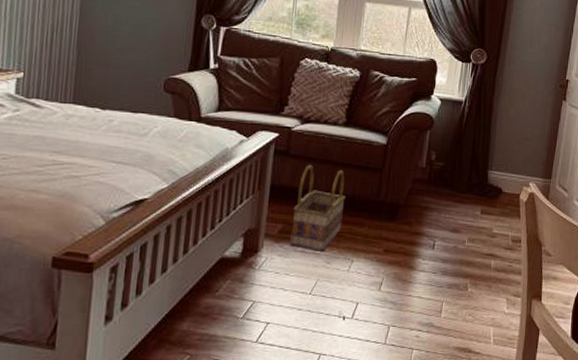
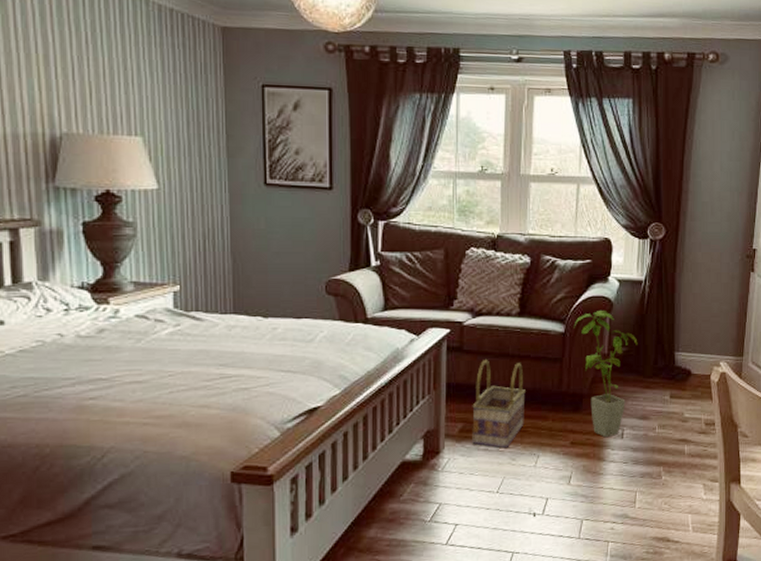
house plant: none [395,125,455,248] -> present [574,310,638,438]

